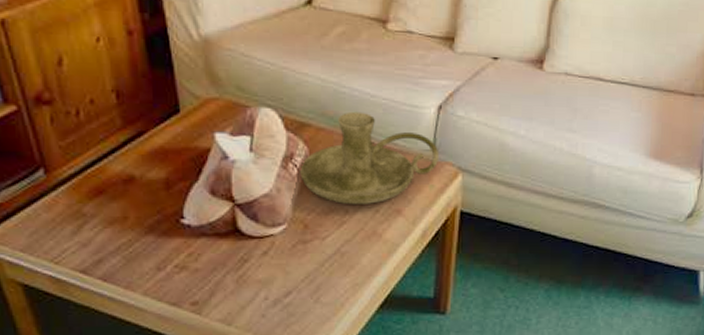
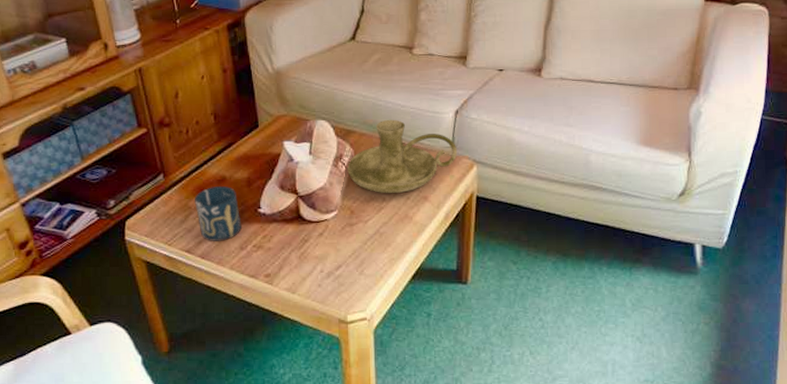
cup: none [91,187,158,259] -> present [195,185,242,241]

